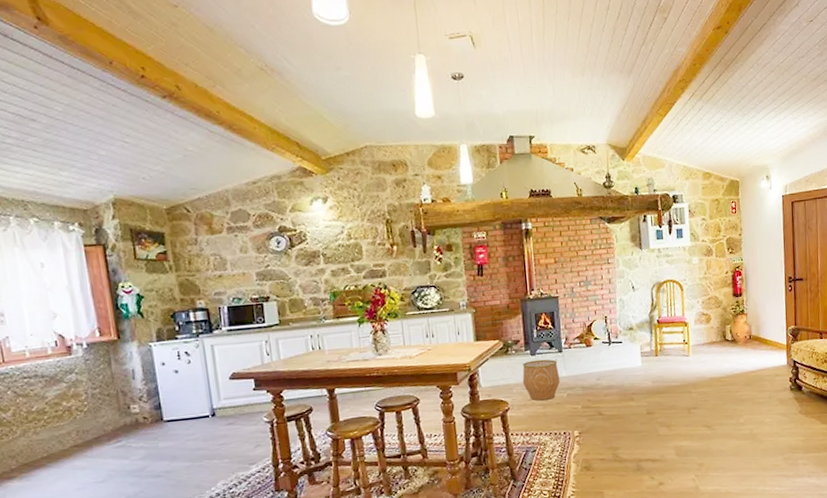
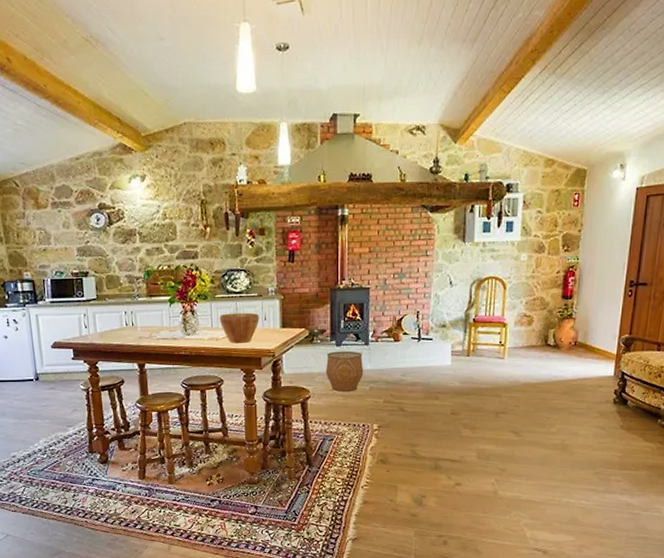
bowl: none [411,328,453,360] -> present [219,312,260,343]

